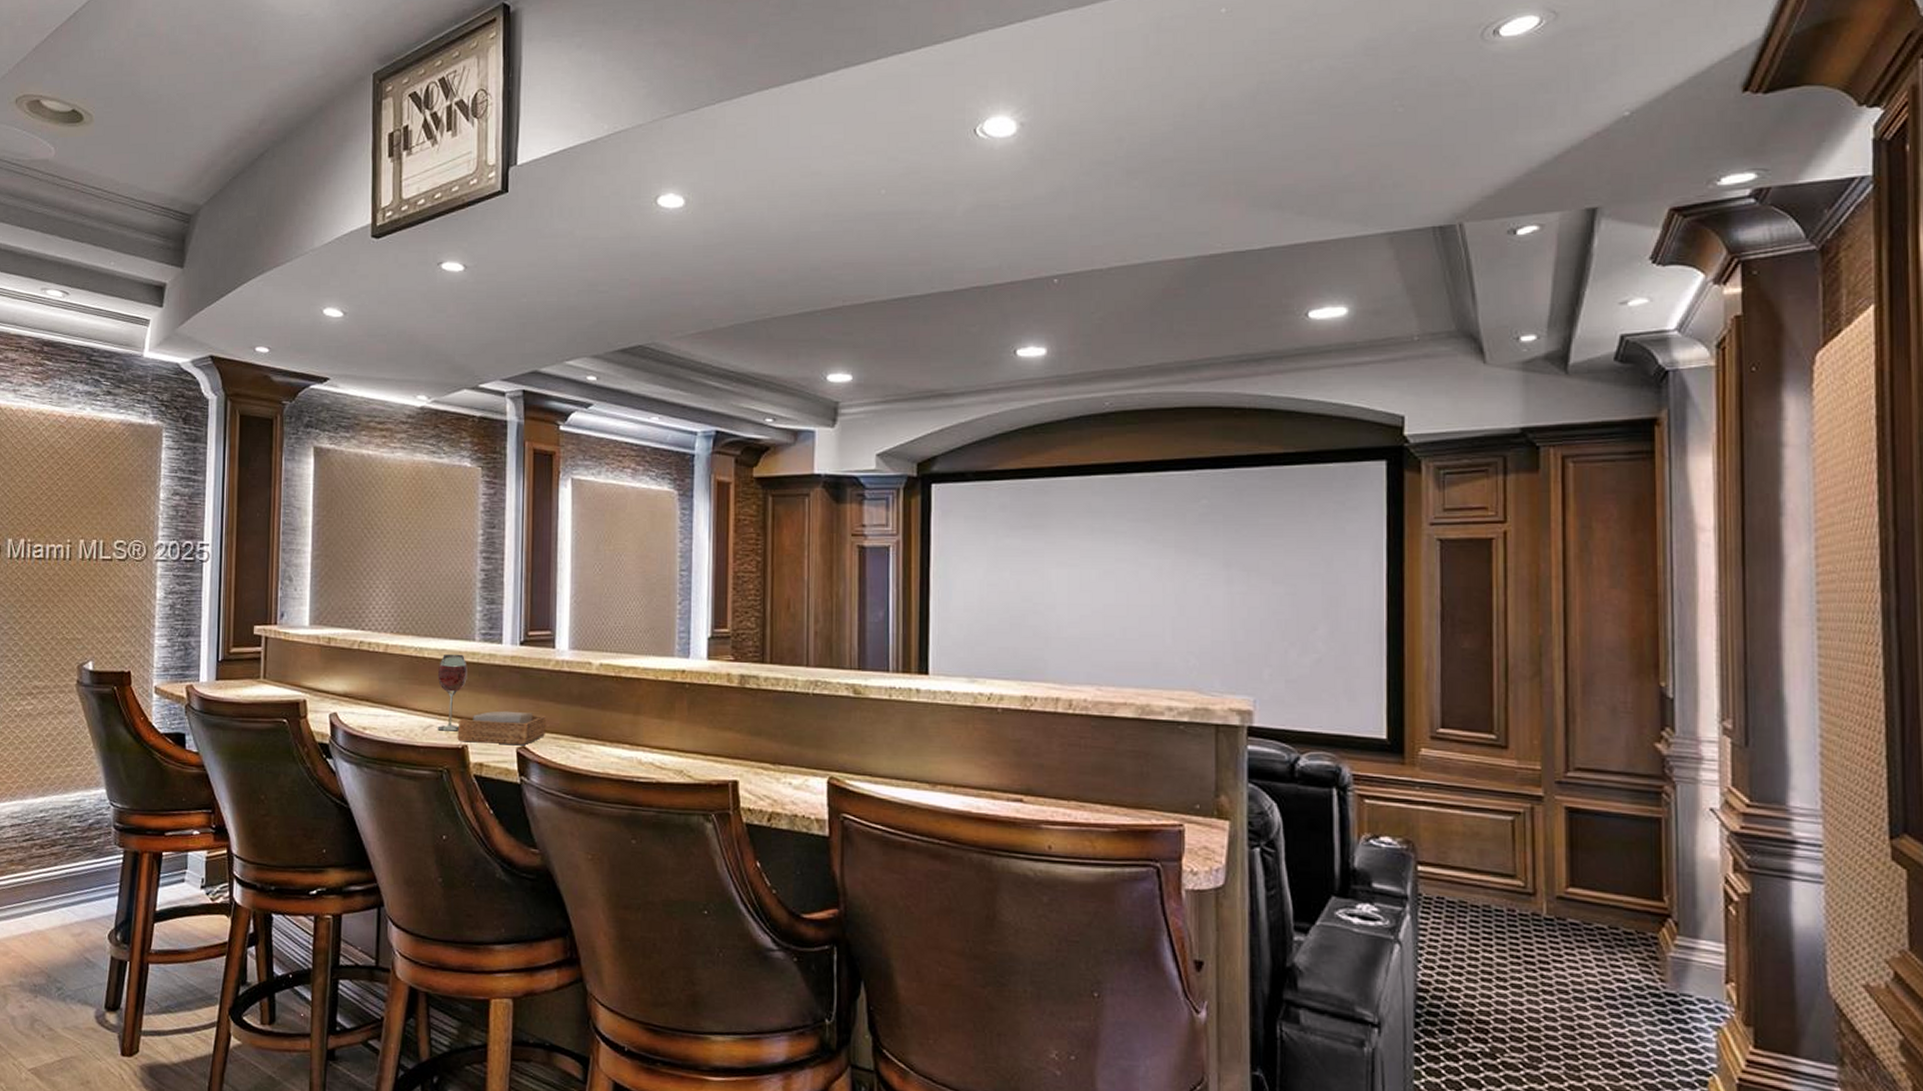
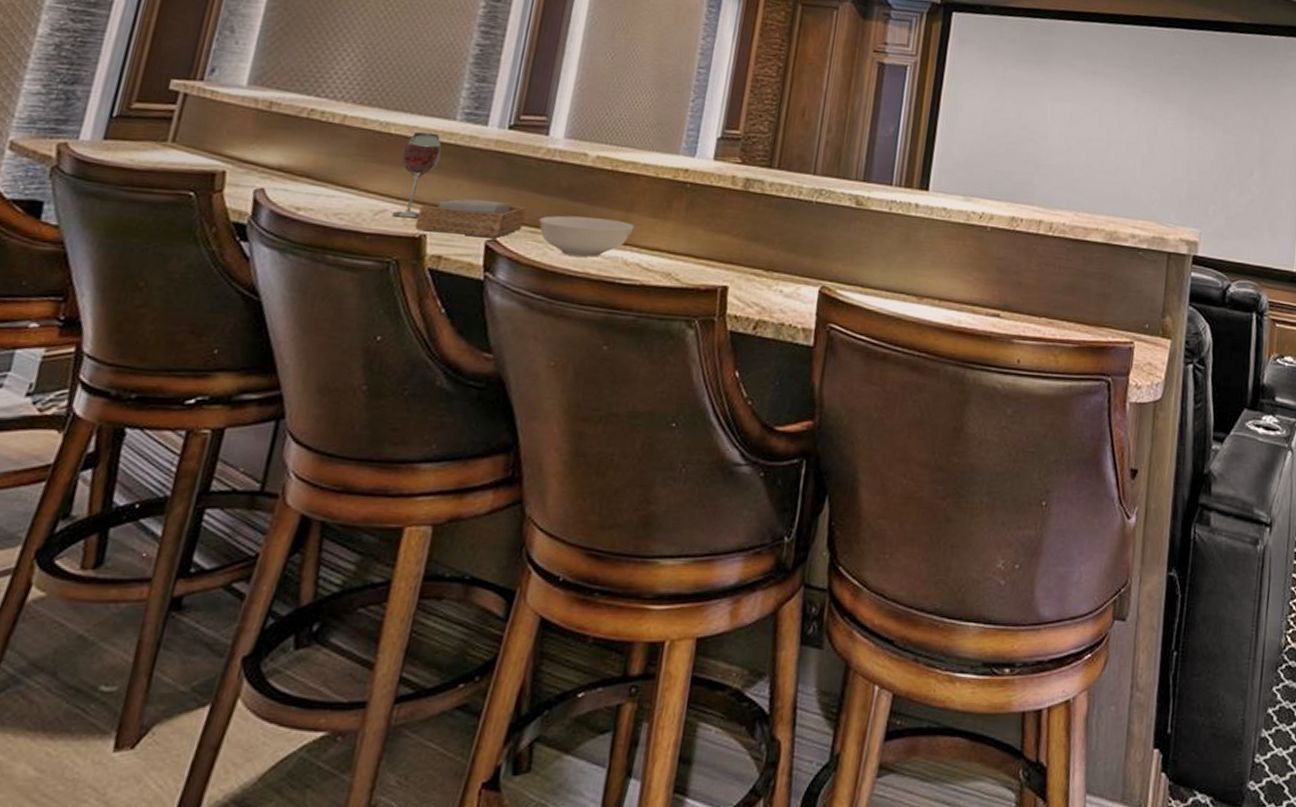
bowl: none [558,721,643,759] -> present [538,215,635,257]

